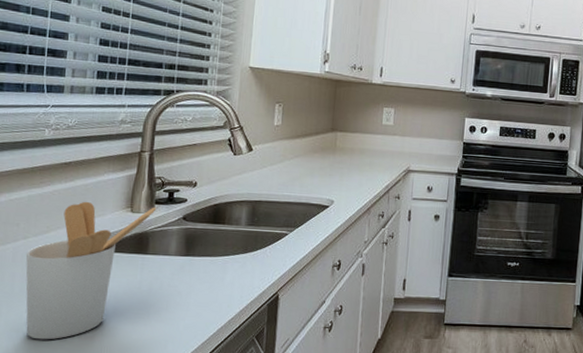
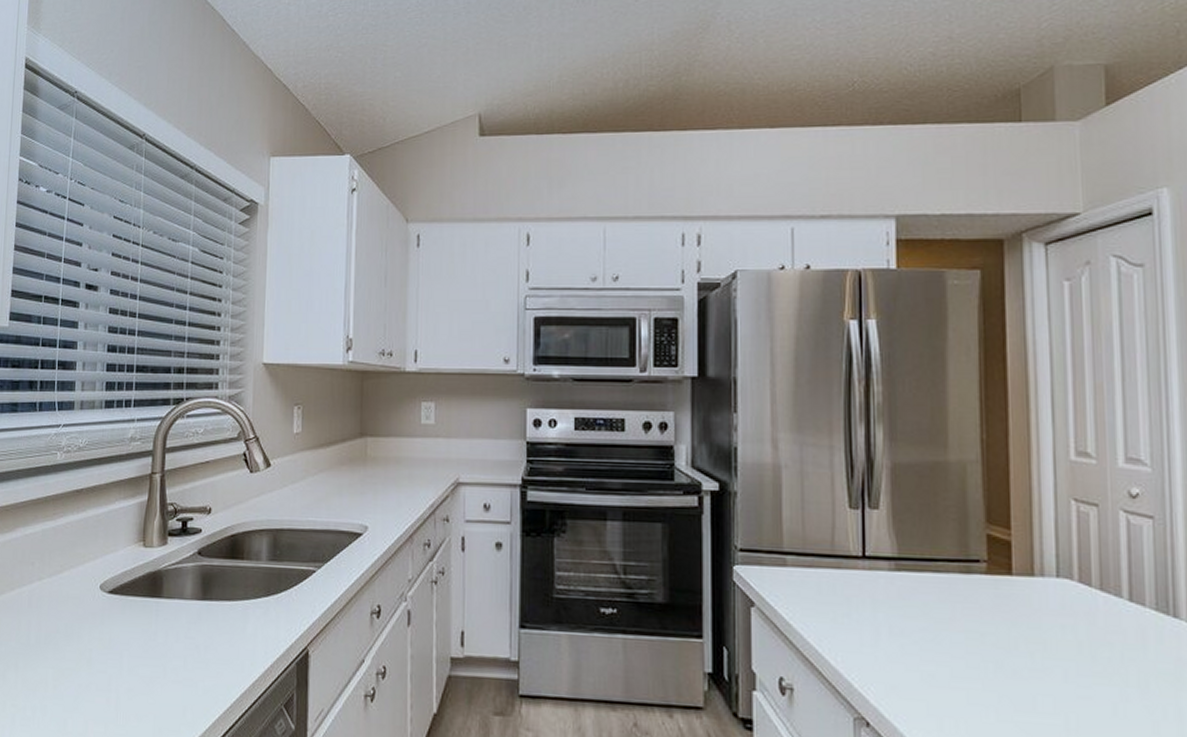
utensil holder: present [25,201,157,340] -> none [40,534,170,702]

